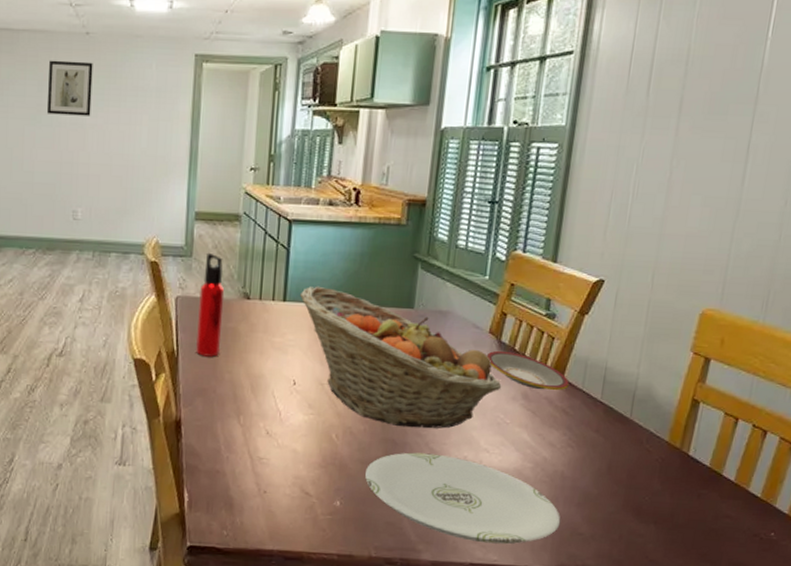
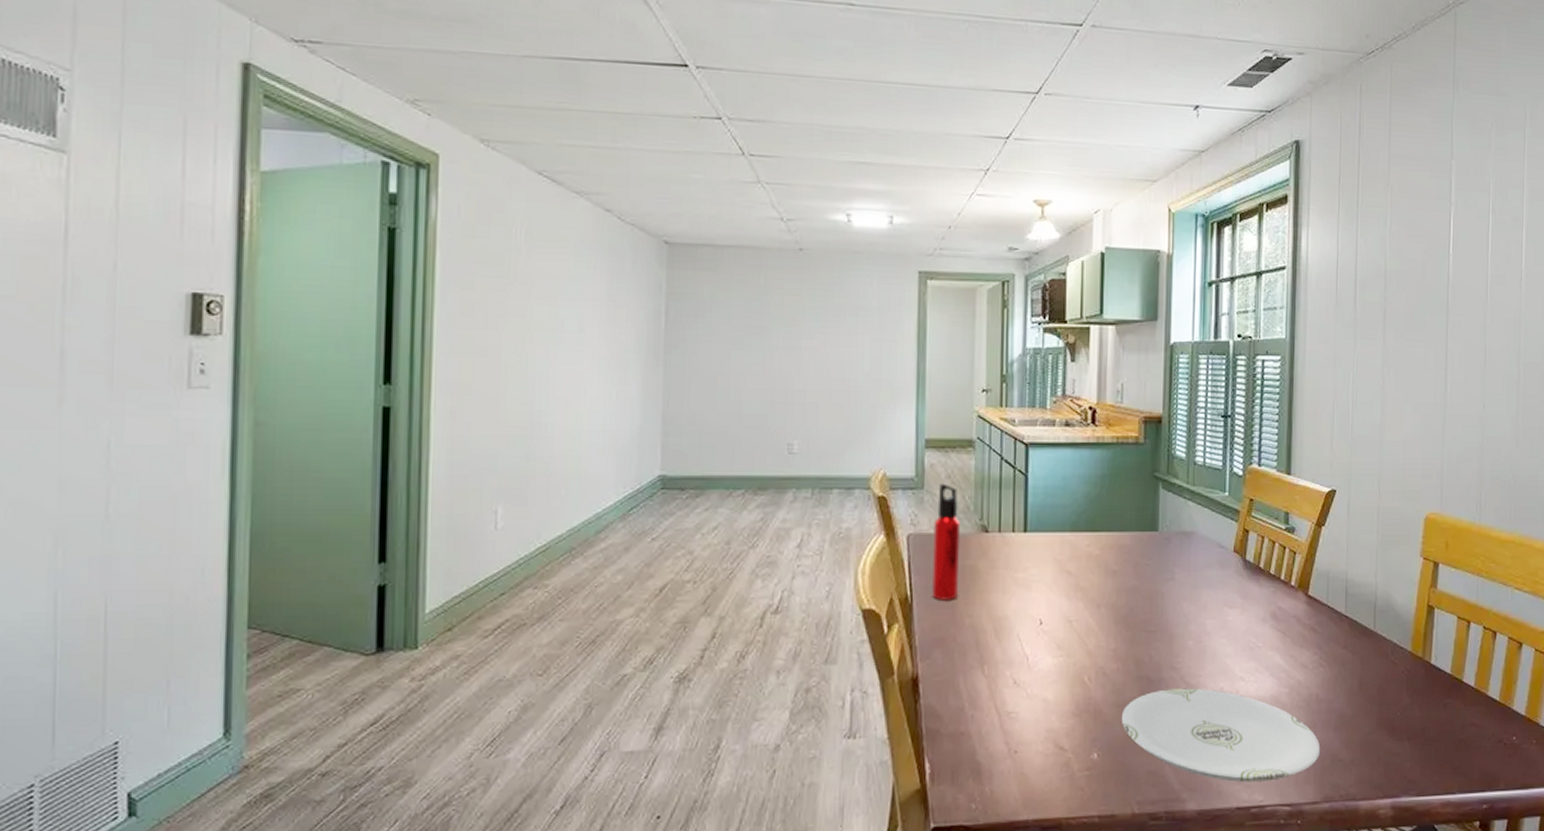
wall art: present [46,60,93,116] -> none [755,278,808,339]
fruit basket: present [299,286,502,429] -> none [1040,513,1251,662]
plate: present [487,350,569,390] -> none [1234,569,1314,607]

